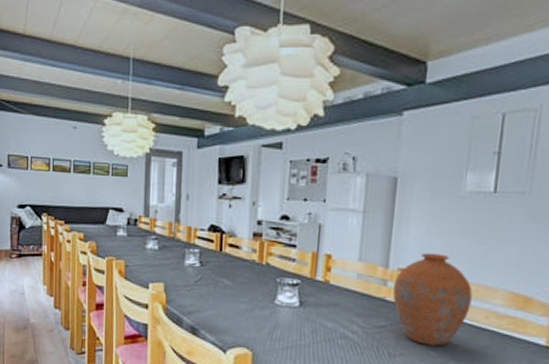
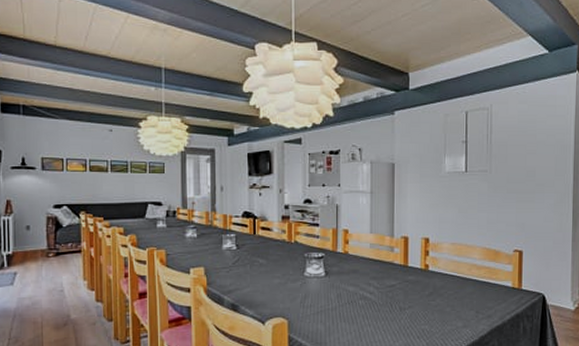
vase: present [393,252,473,346] -> none [399,222,457,297]

